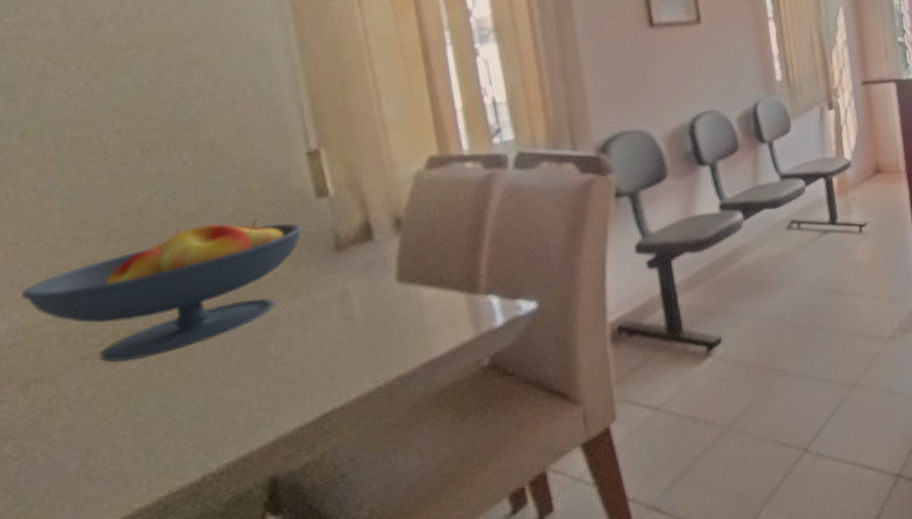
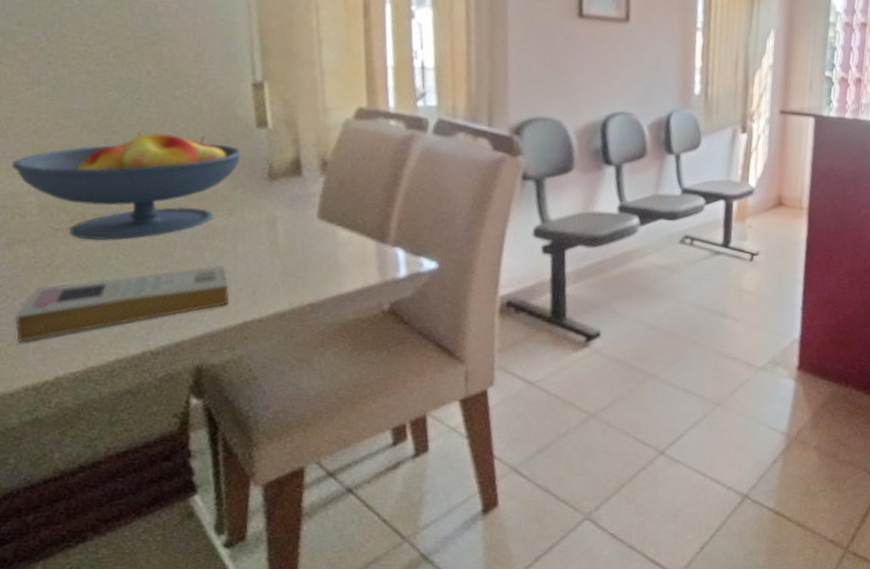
book: none [37,355,302,502] -> present [15,265,229,343]

